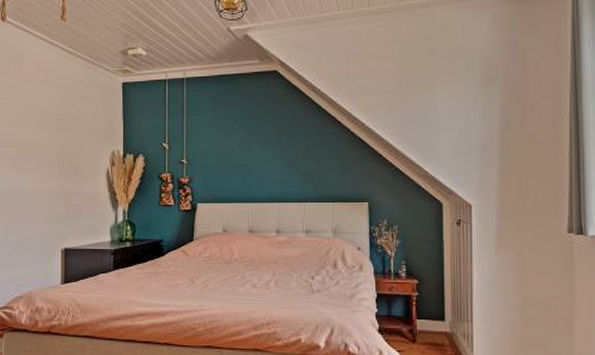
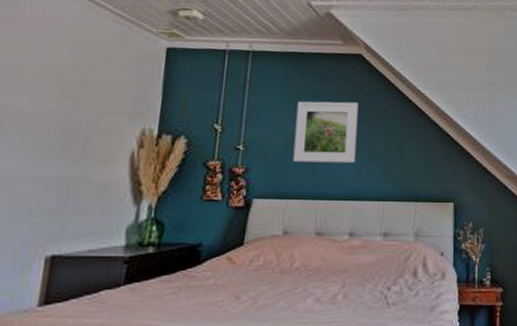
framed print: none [226,115,277,171] -> present [293,101,359,164]

